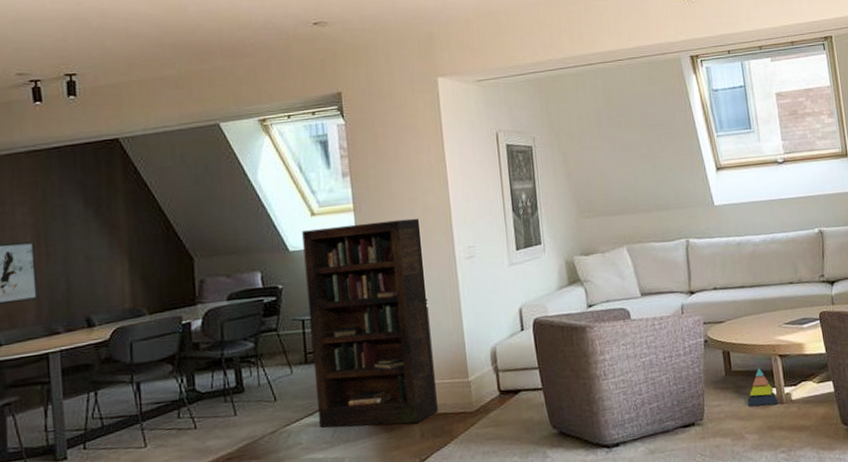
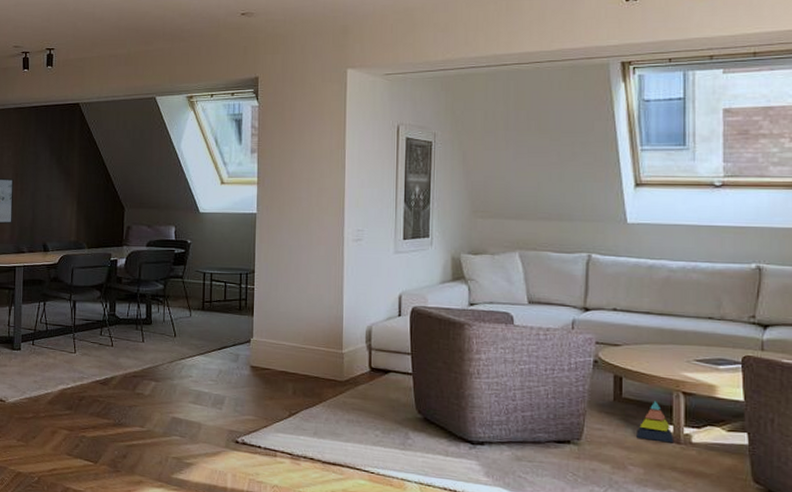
bookcase: present [302,218,439,428] -> none [208,196,314,381]

